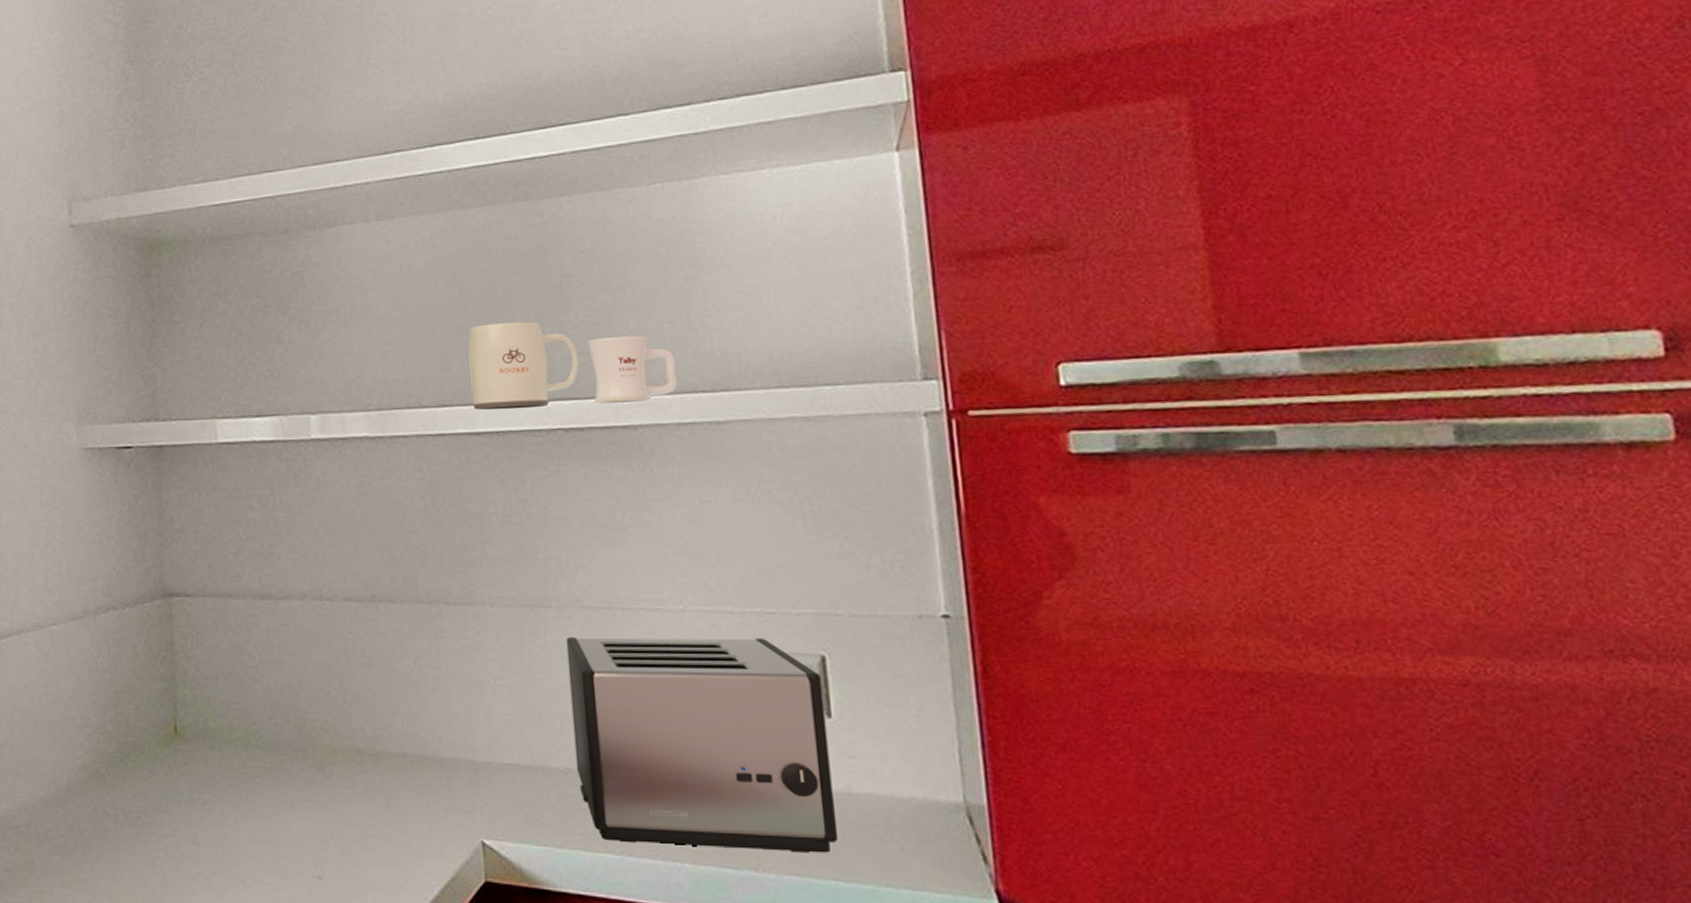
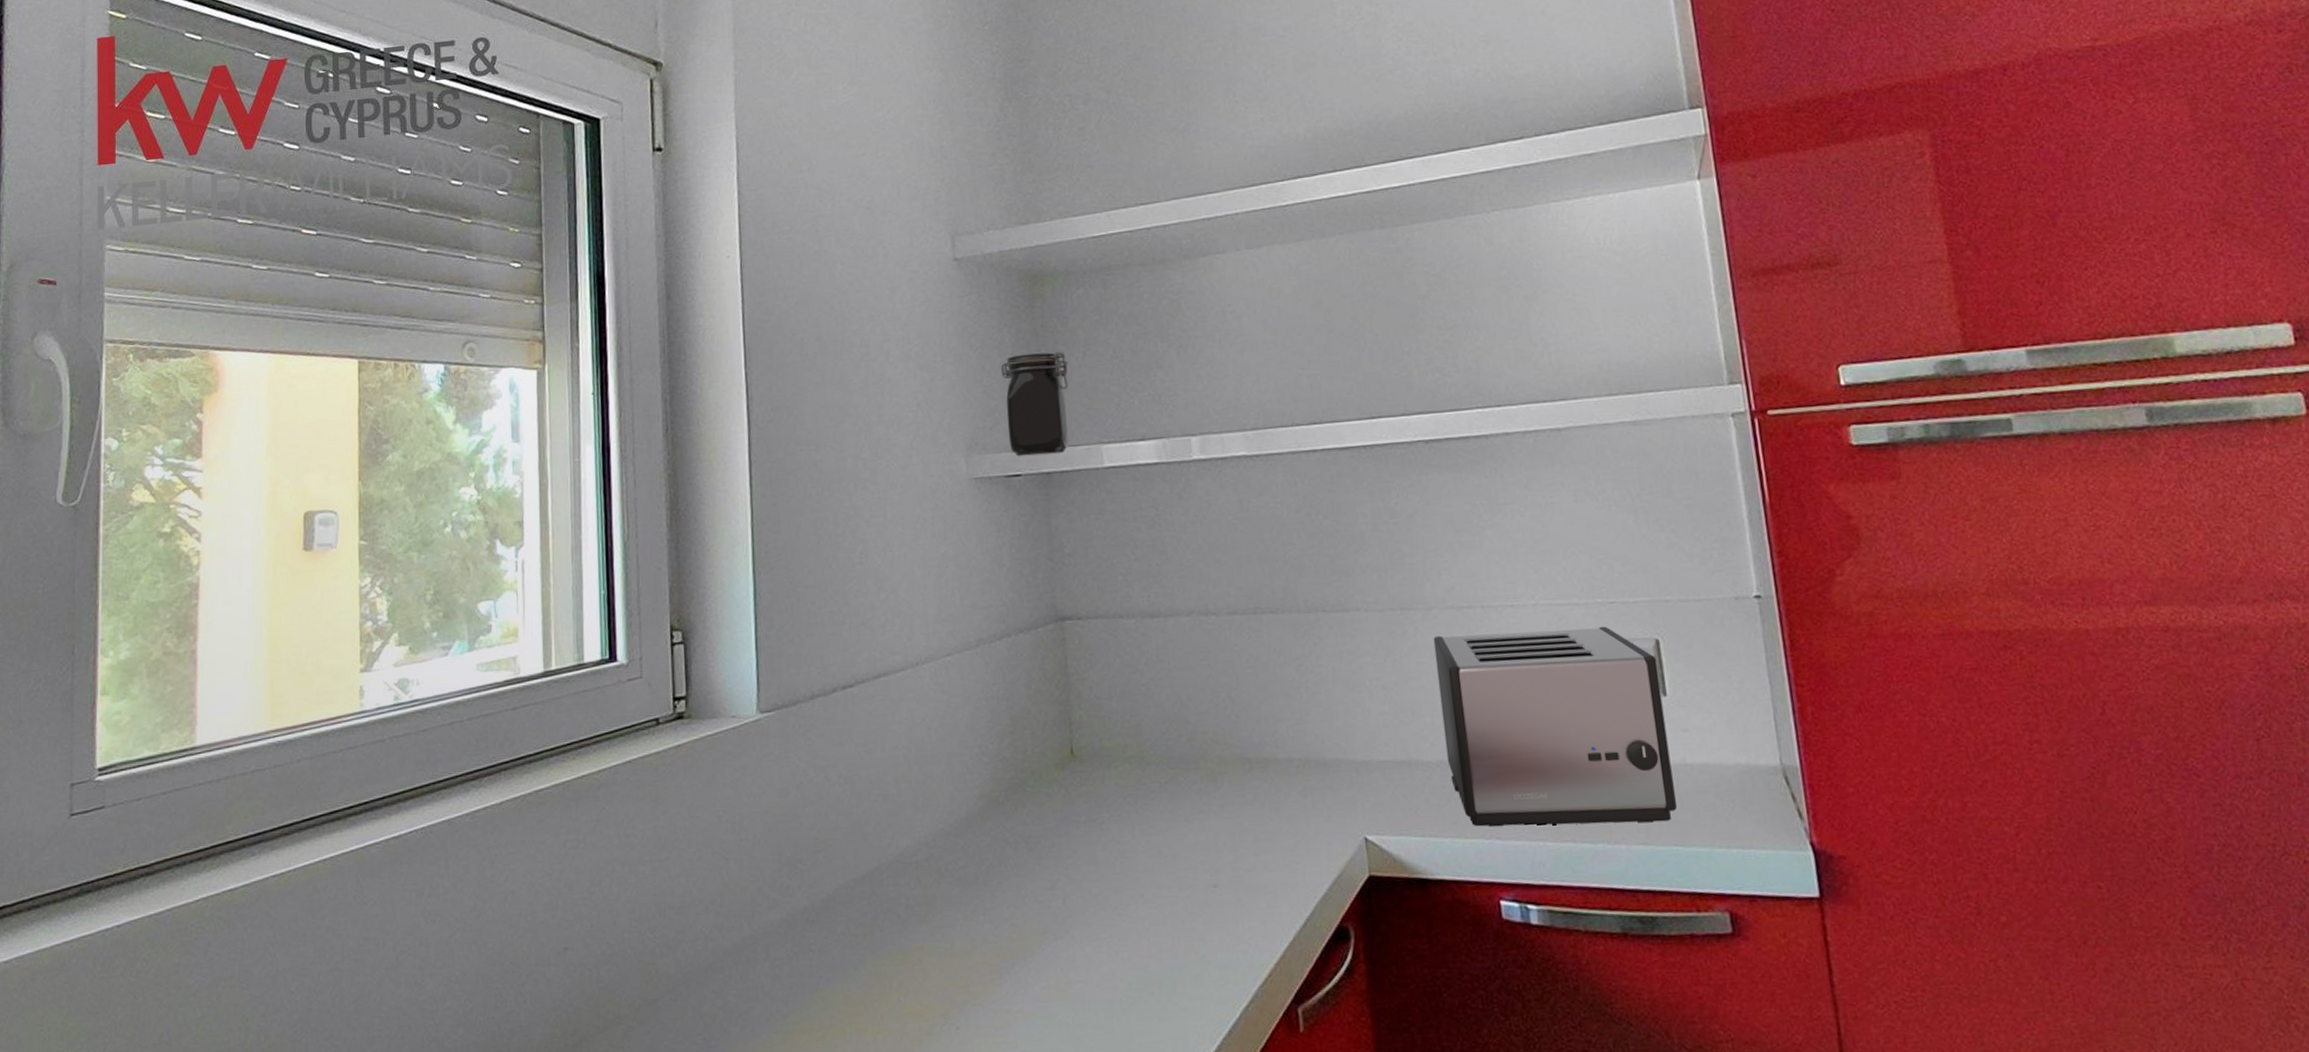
jar: none [114,322,184,429] -> present [1000,351,1069,457]
mug: present [467,321,580,411] -> none [1334,341,1436,426]
mug: present [586,335,678,404] -> none [1441,351,1522,416]

